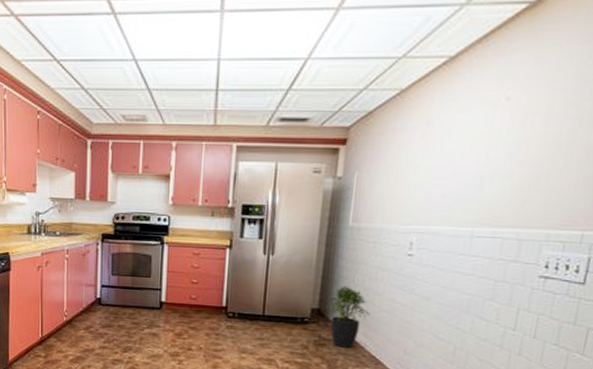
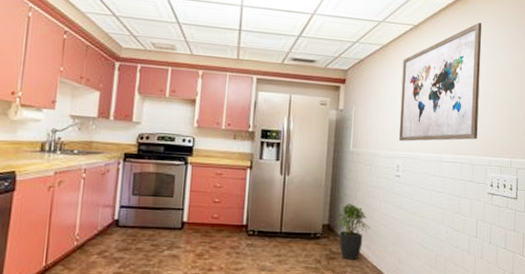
wall art: none [414,40,561,213] -> present [398,22,482,142]

